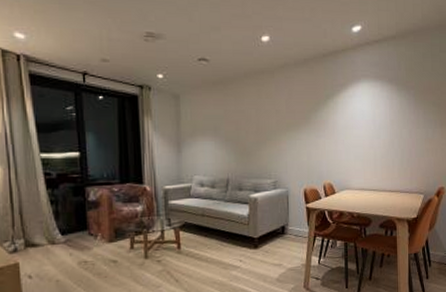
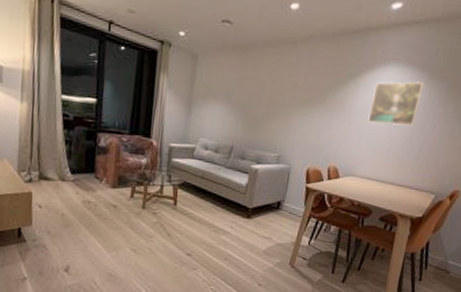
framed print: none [351,93,395,137] -> present [367,81,425,126]

